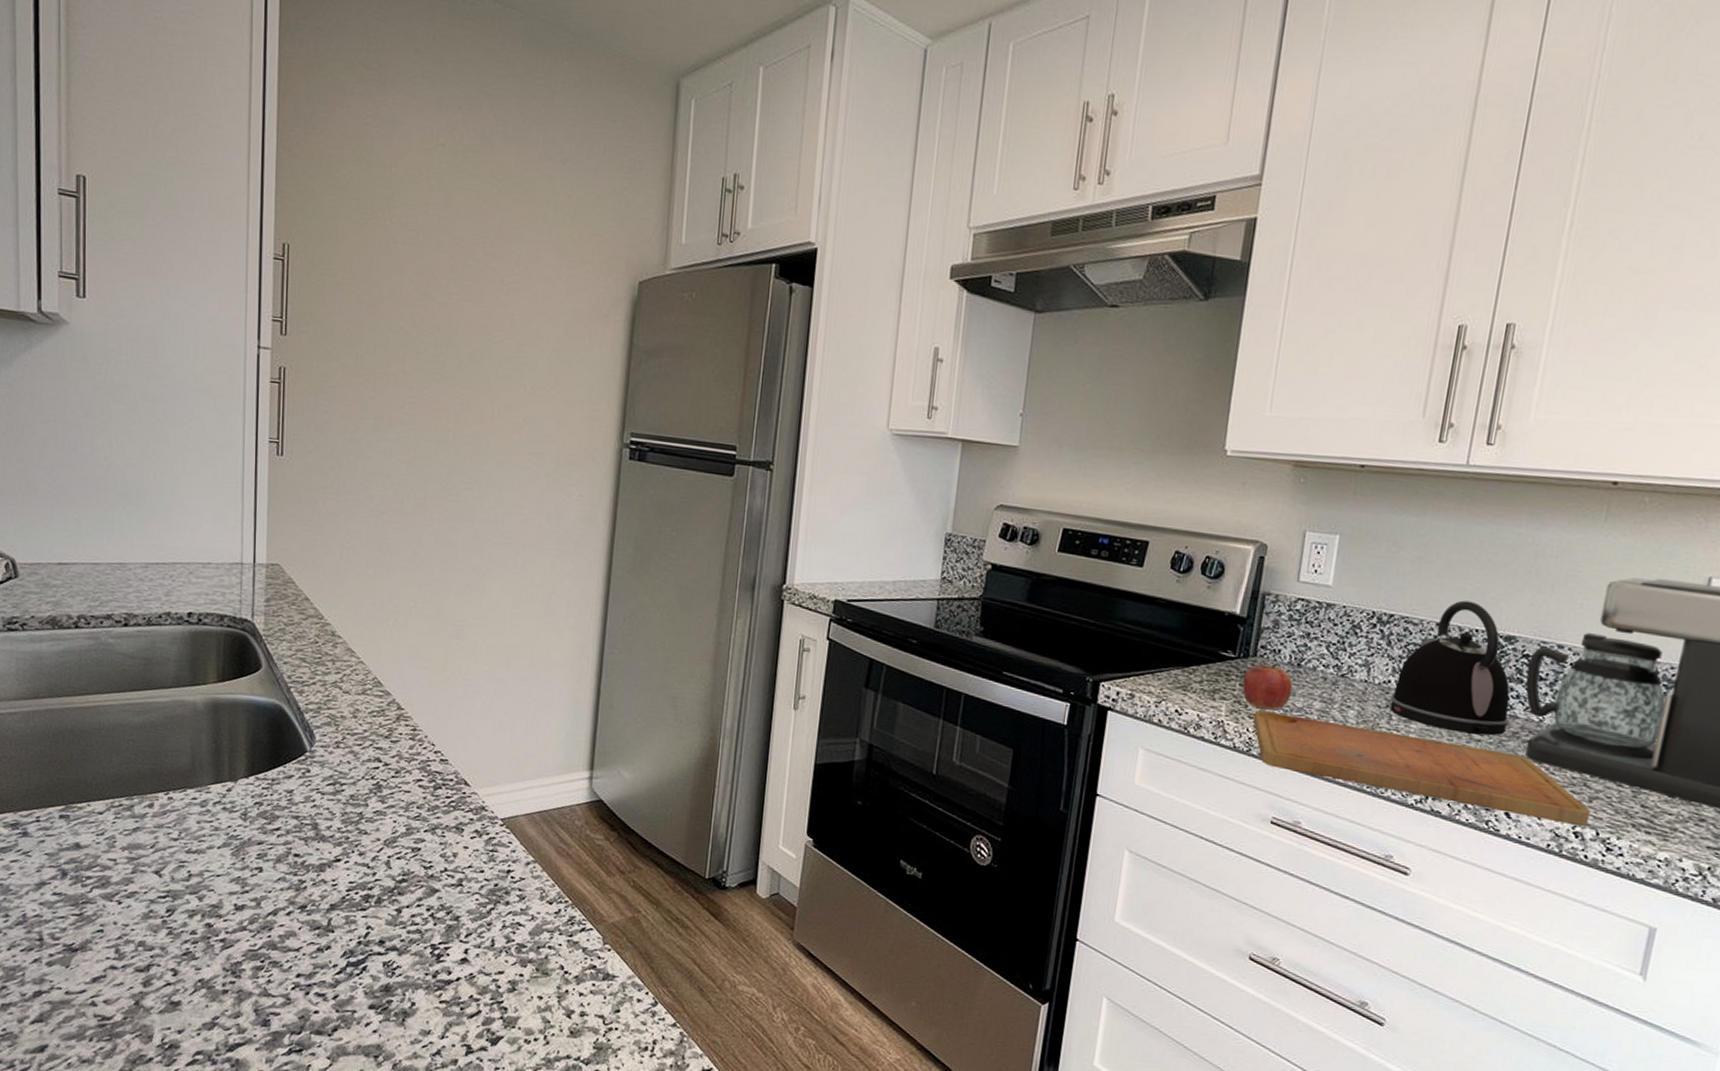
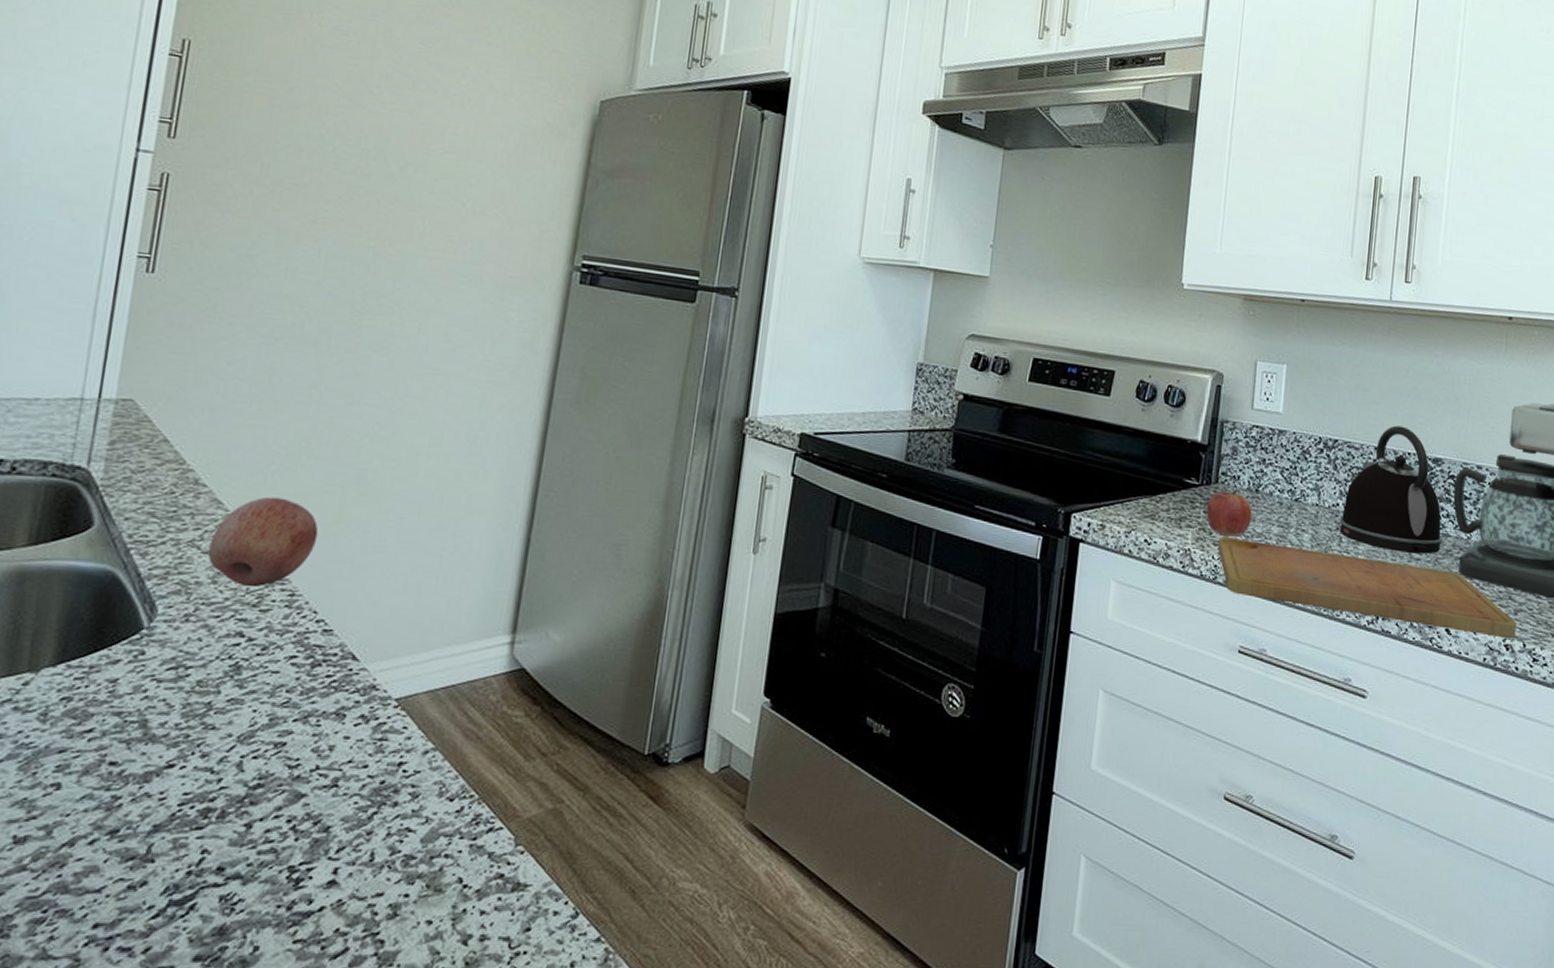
fruit: none [348,647,430,722] -> present [207,496,319,588]

